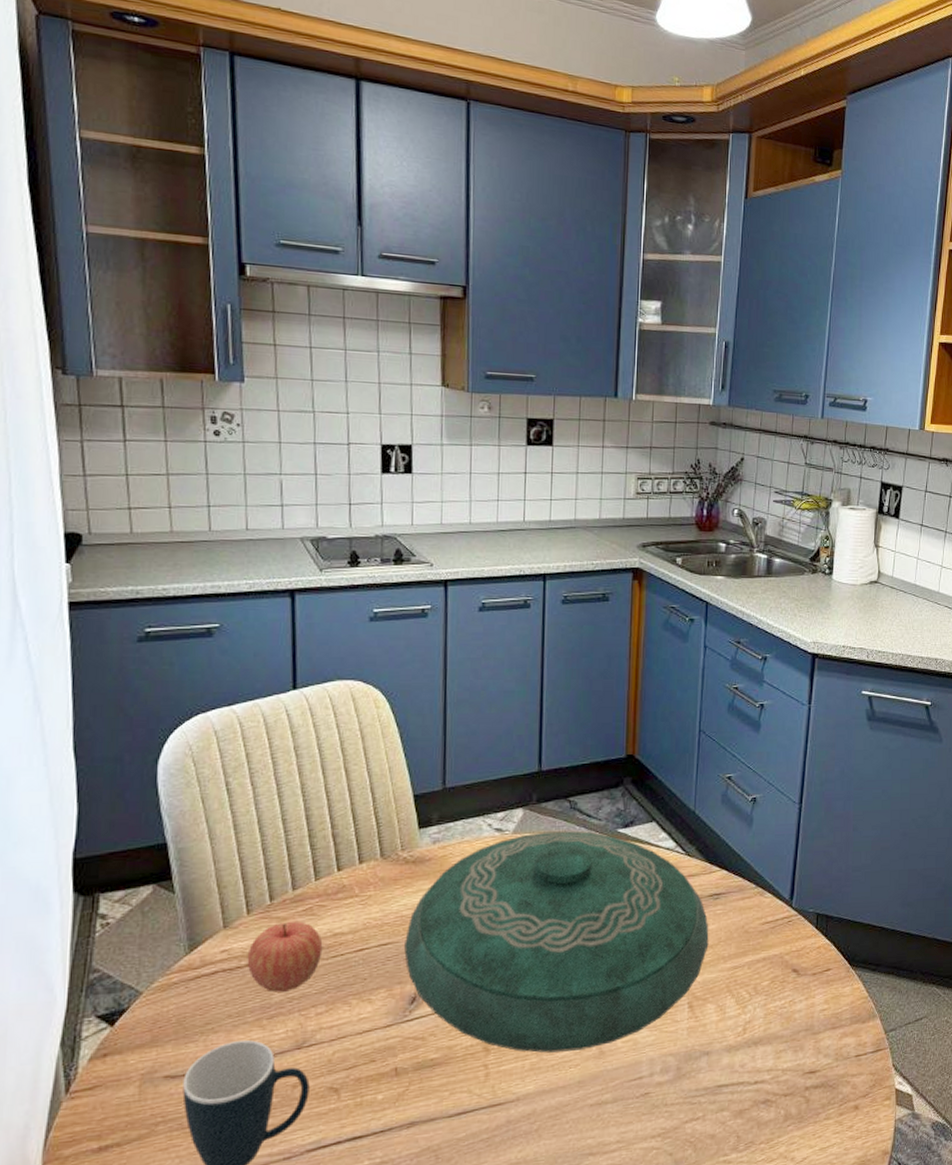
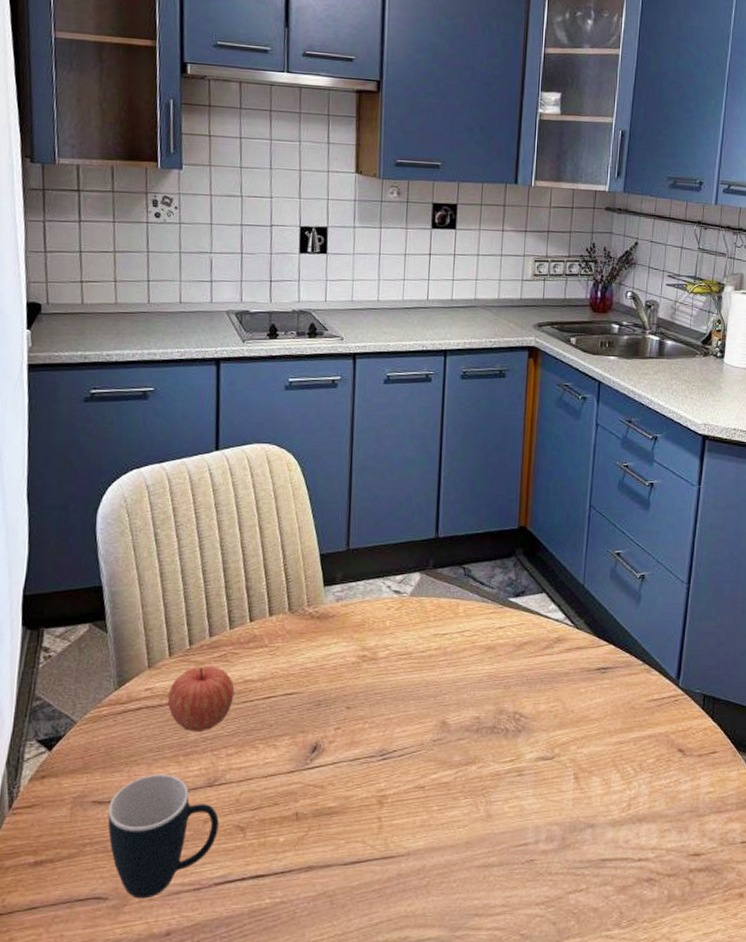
decorative bowl: present [404,831,709,1053] -> none [307,596,596,811]

